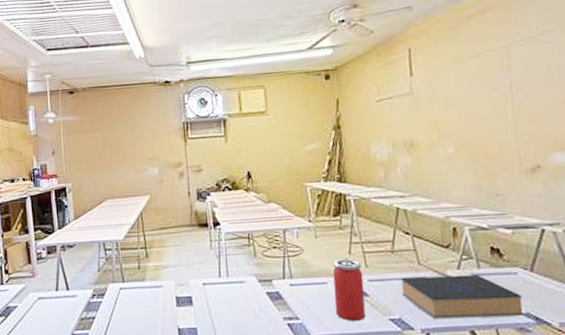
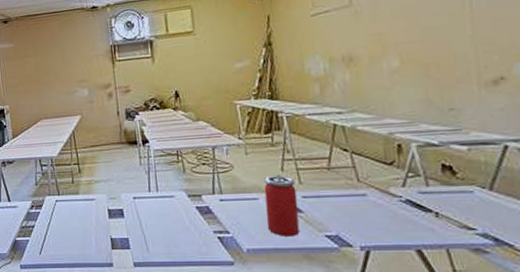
book: present [401,274,524,320] -> none [338,192,480,238]

